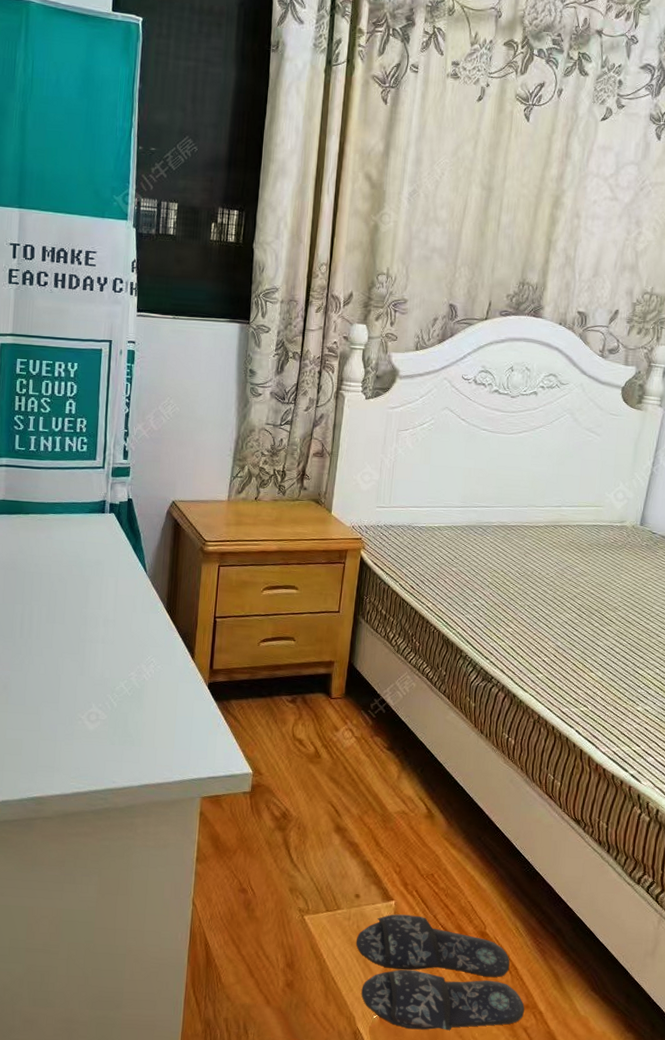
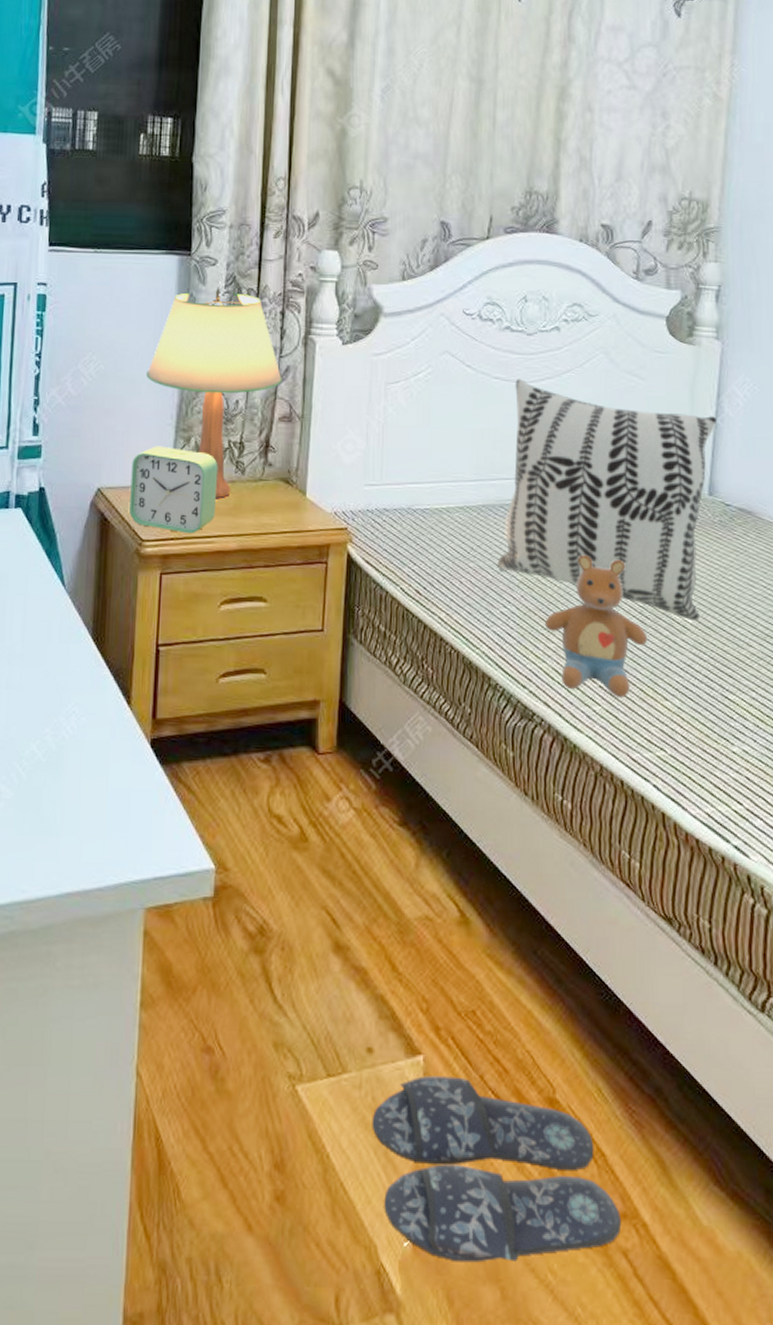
alarm clock: none [196,471,265,538] -> present [129,445,218,534]
table lamp: none [212,350,317,512] -> present [147,287,282,498]
pillow: none [473,431,654,617] -> present [497,379,718,622]
stuffed toy: none [505,565,583,670] -> present [544,554,648,699]

